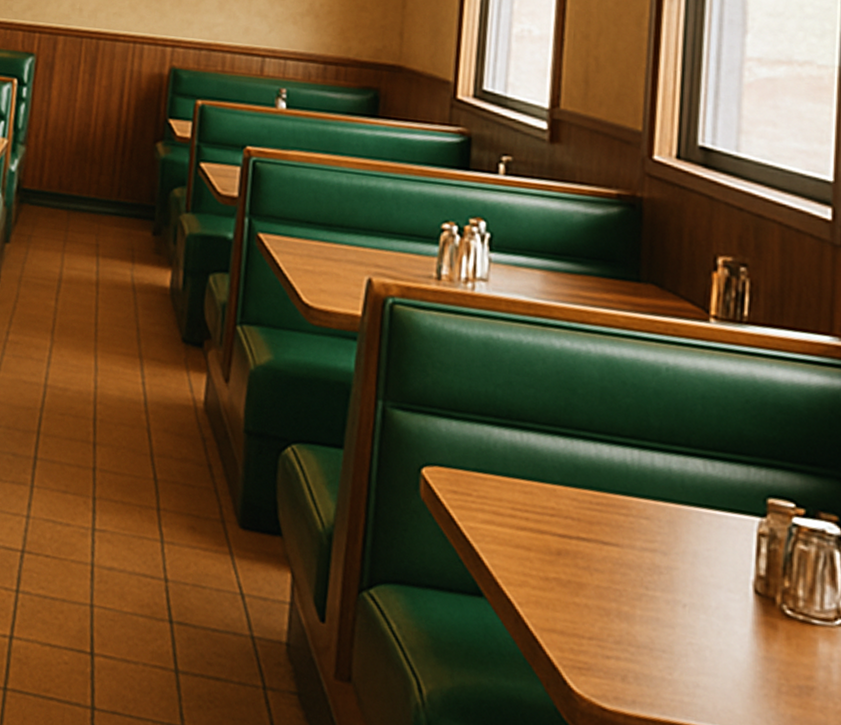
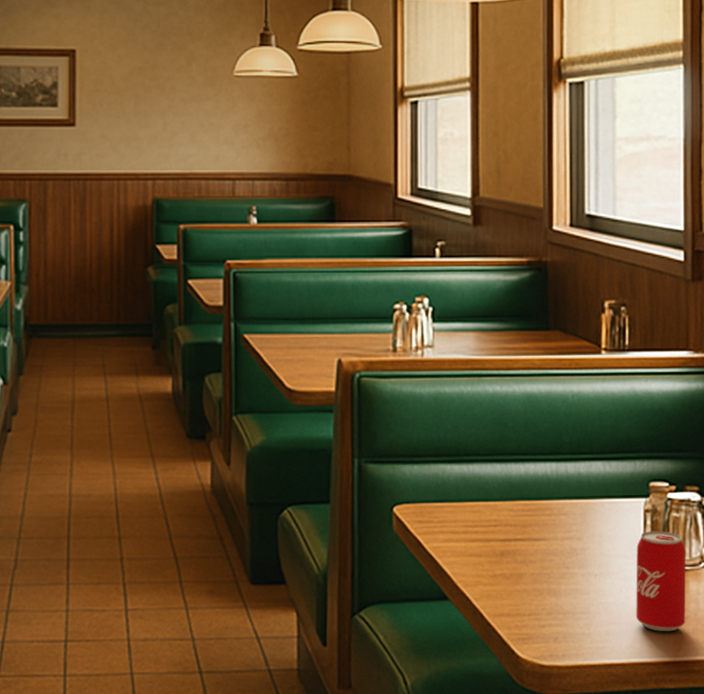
beverage can: none [739,561,816,703] -> present [636,531,686,632]

